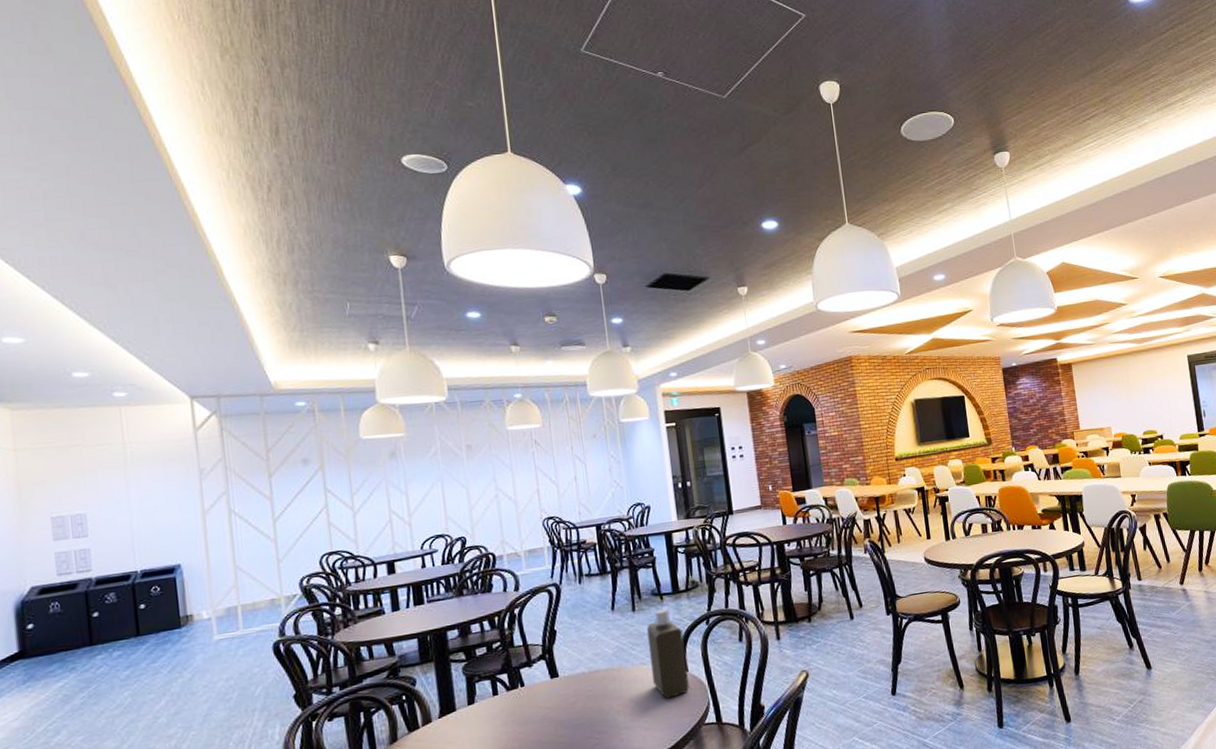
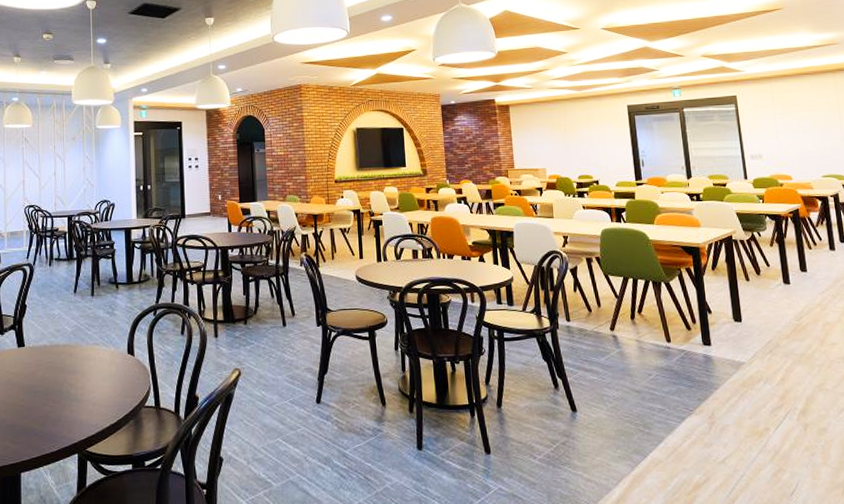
bottle: present [646,608,689,699] -> none [101,296,134,379]

